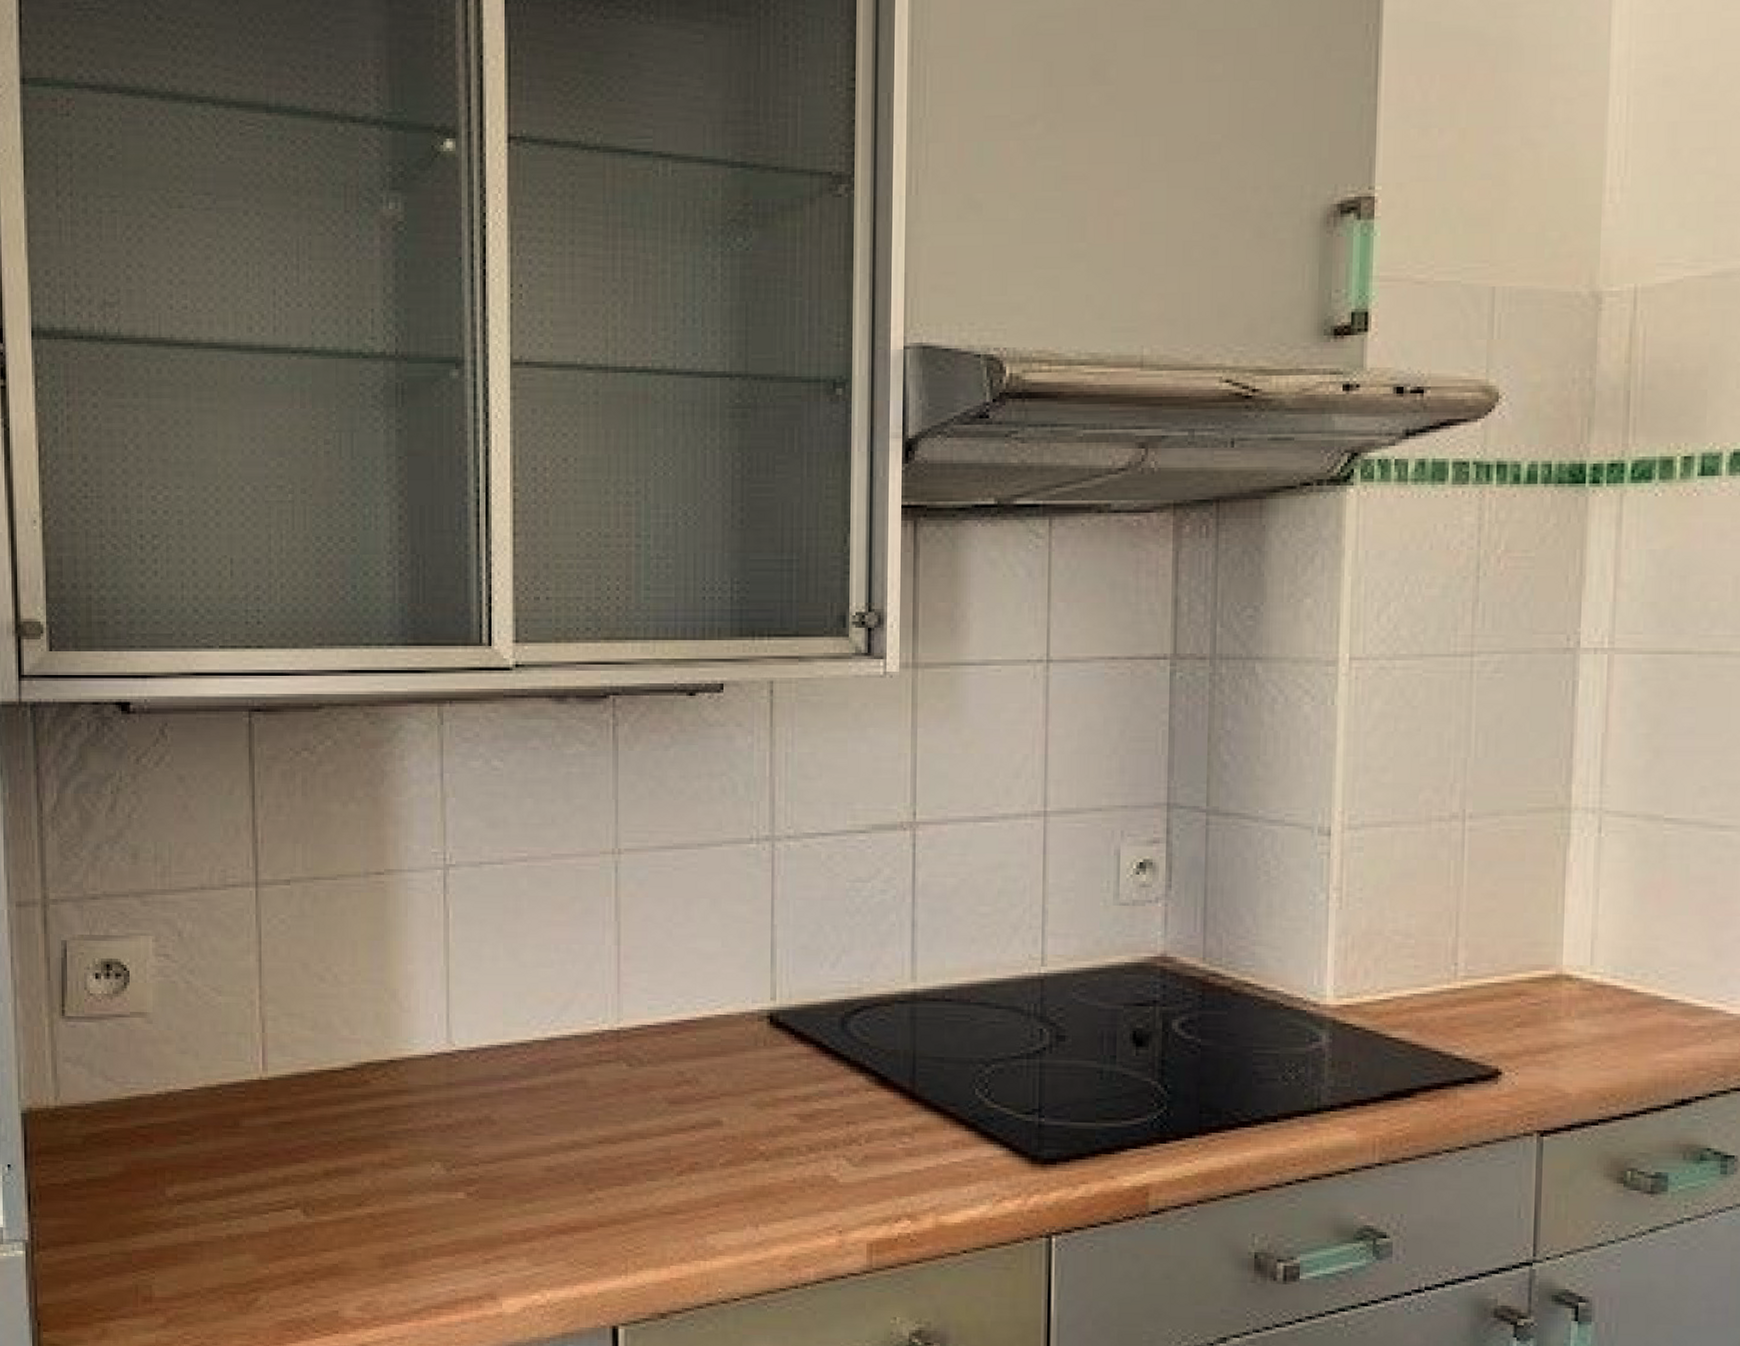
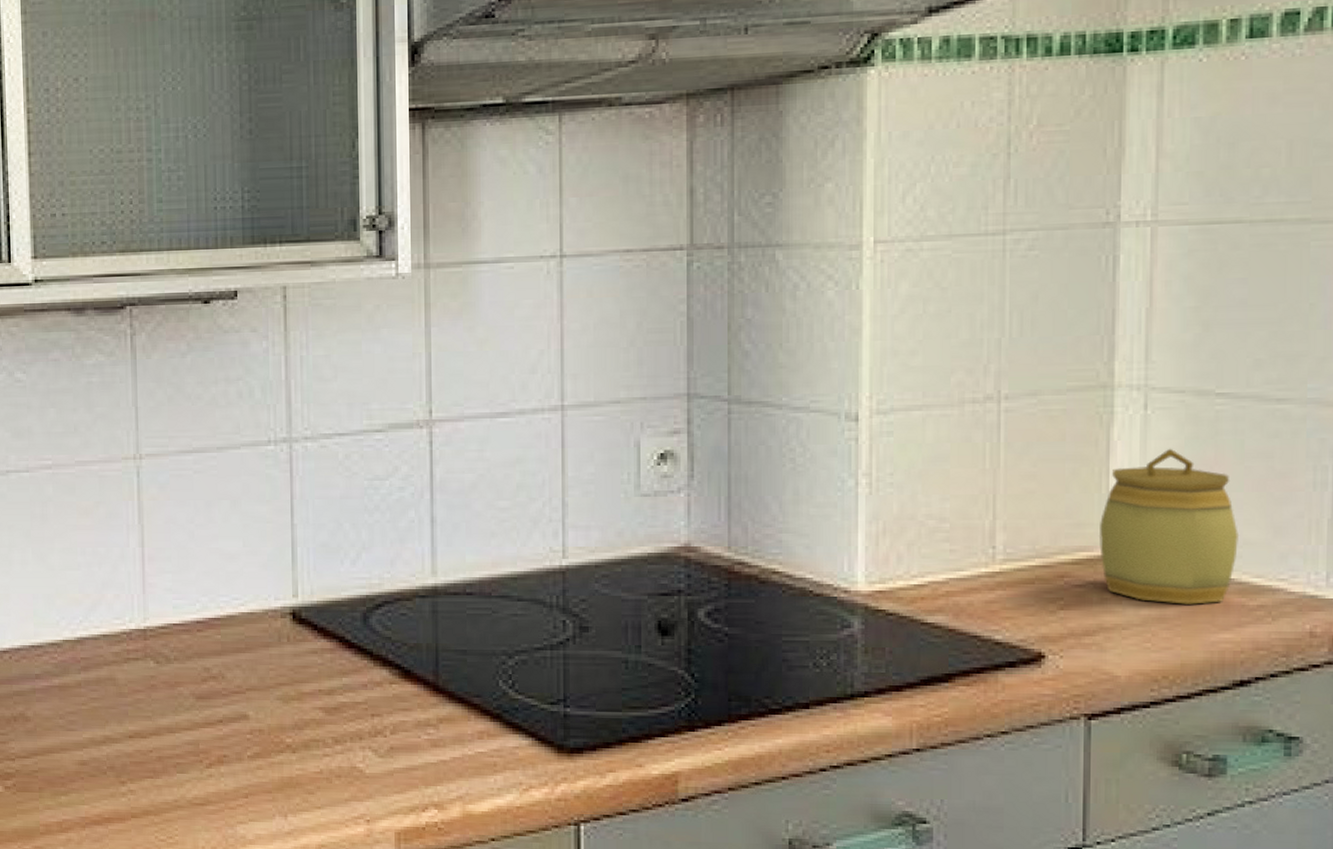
jar: none [1554,870,1684,1024] -> present [1100,448,1240,605]

